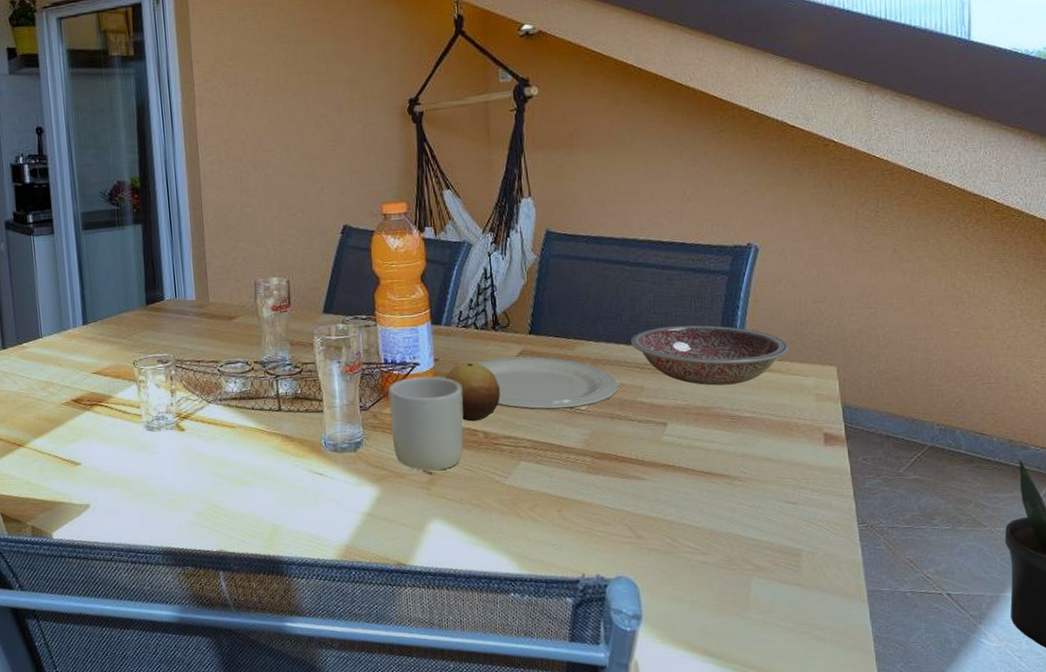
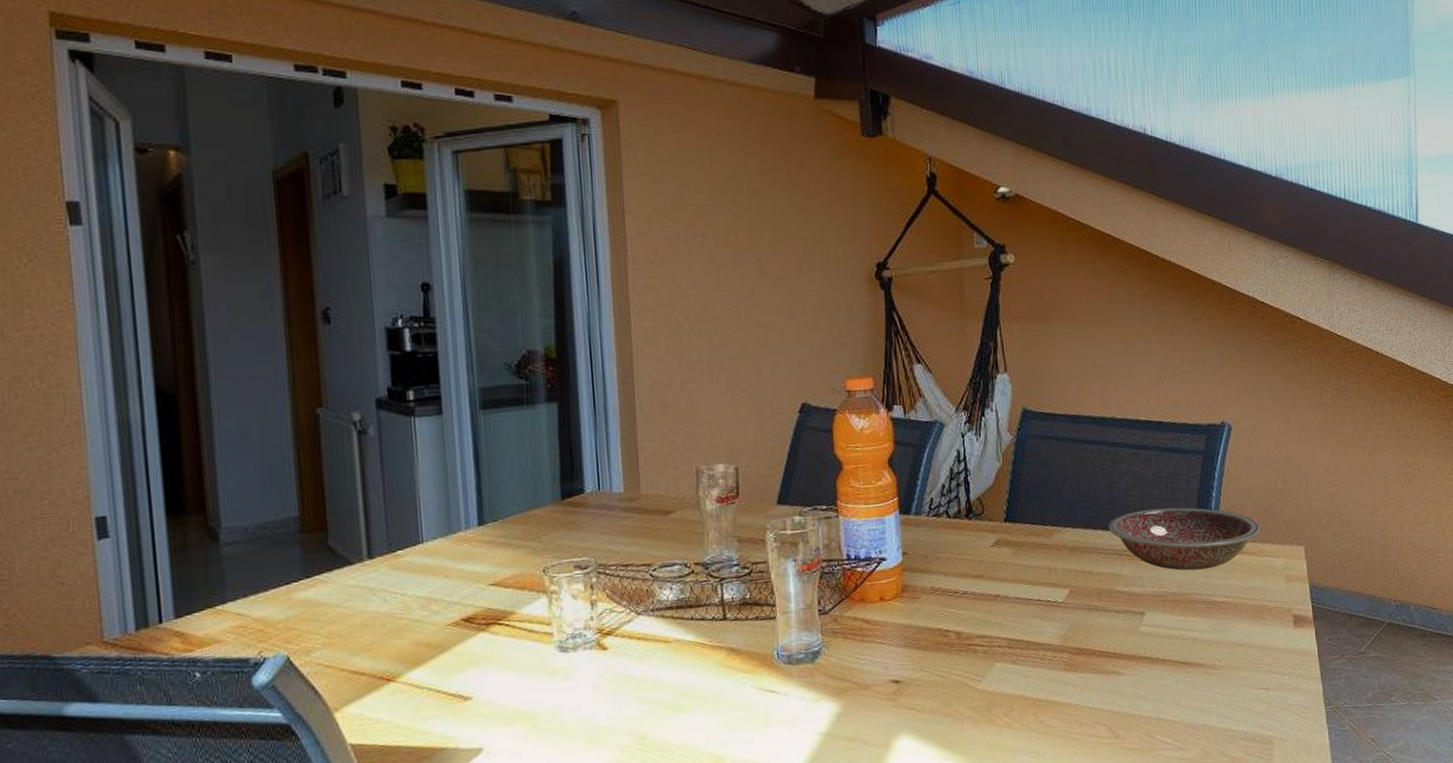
mug: present [388,376,464,471] -> none [851,572,935,680]
fruit: present [444,362,500,422] -> none [913,555,974,622]
plate: present [475,356,620,410] -> none [947,546,1098,605]

